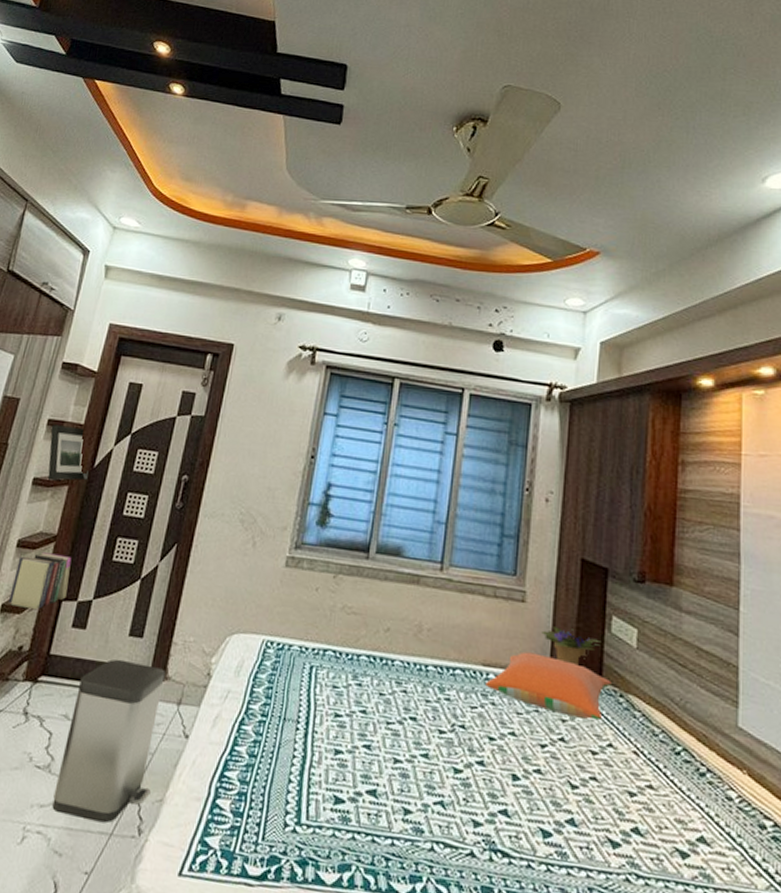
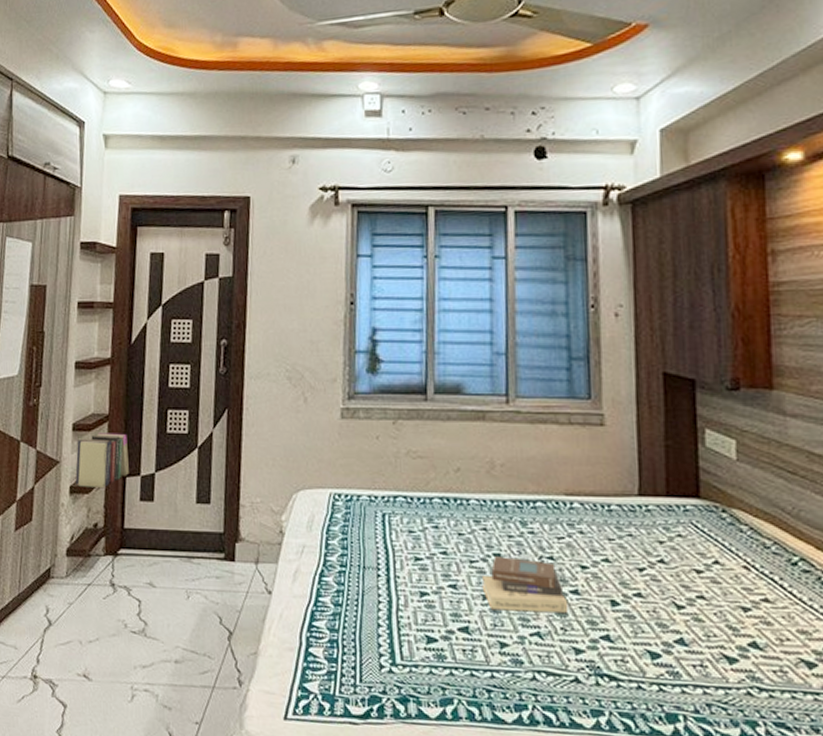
picture frame: present [47,424,88,481] -> none [82,306,127,362]
pedal bin: present [52,659,166,823] -> none [153,526,244,678]
books: none [394,720,473,783] -> present [481,556,569,614]
pillow: present [486,651,612,721] -> none [571,476,711,539]
potted flower: present [541,626,601,668] -> none [626,447,695,487]

